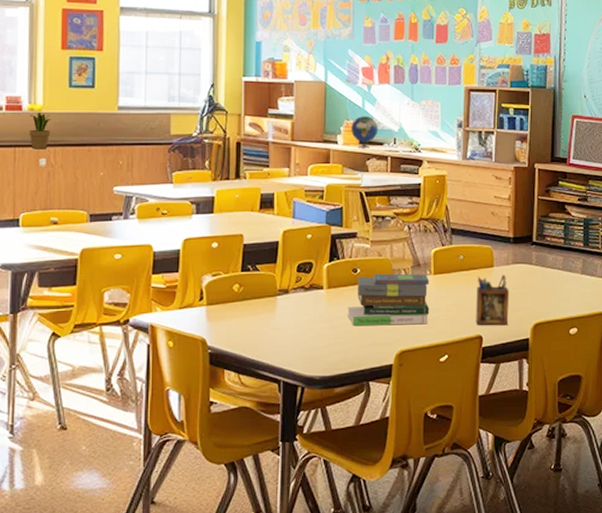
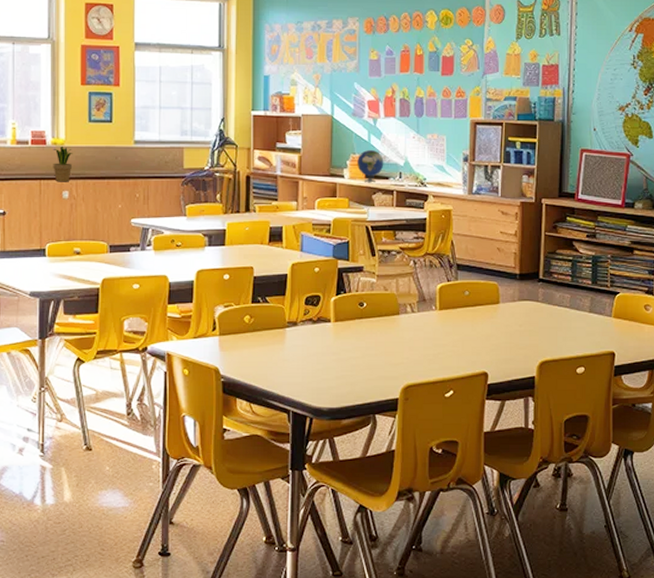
books: present [348,273,430,326] -> none [354,308,435,360]
desk organizer: present [476,274,510,325] -> none [481,311,516,362]

